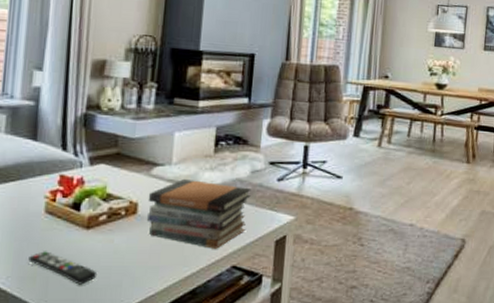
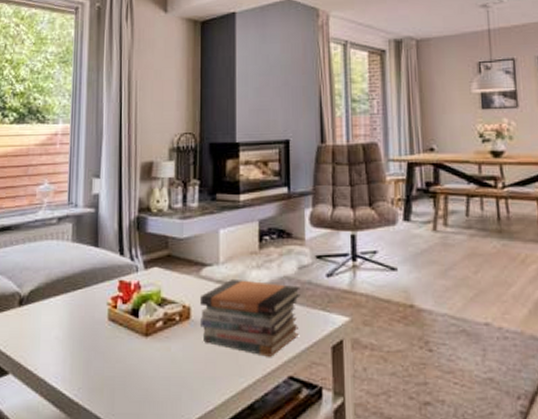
remote control: present [28,251,98,285] -> none [96,361,158,397]

